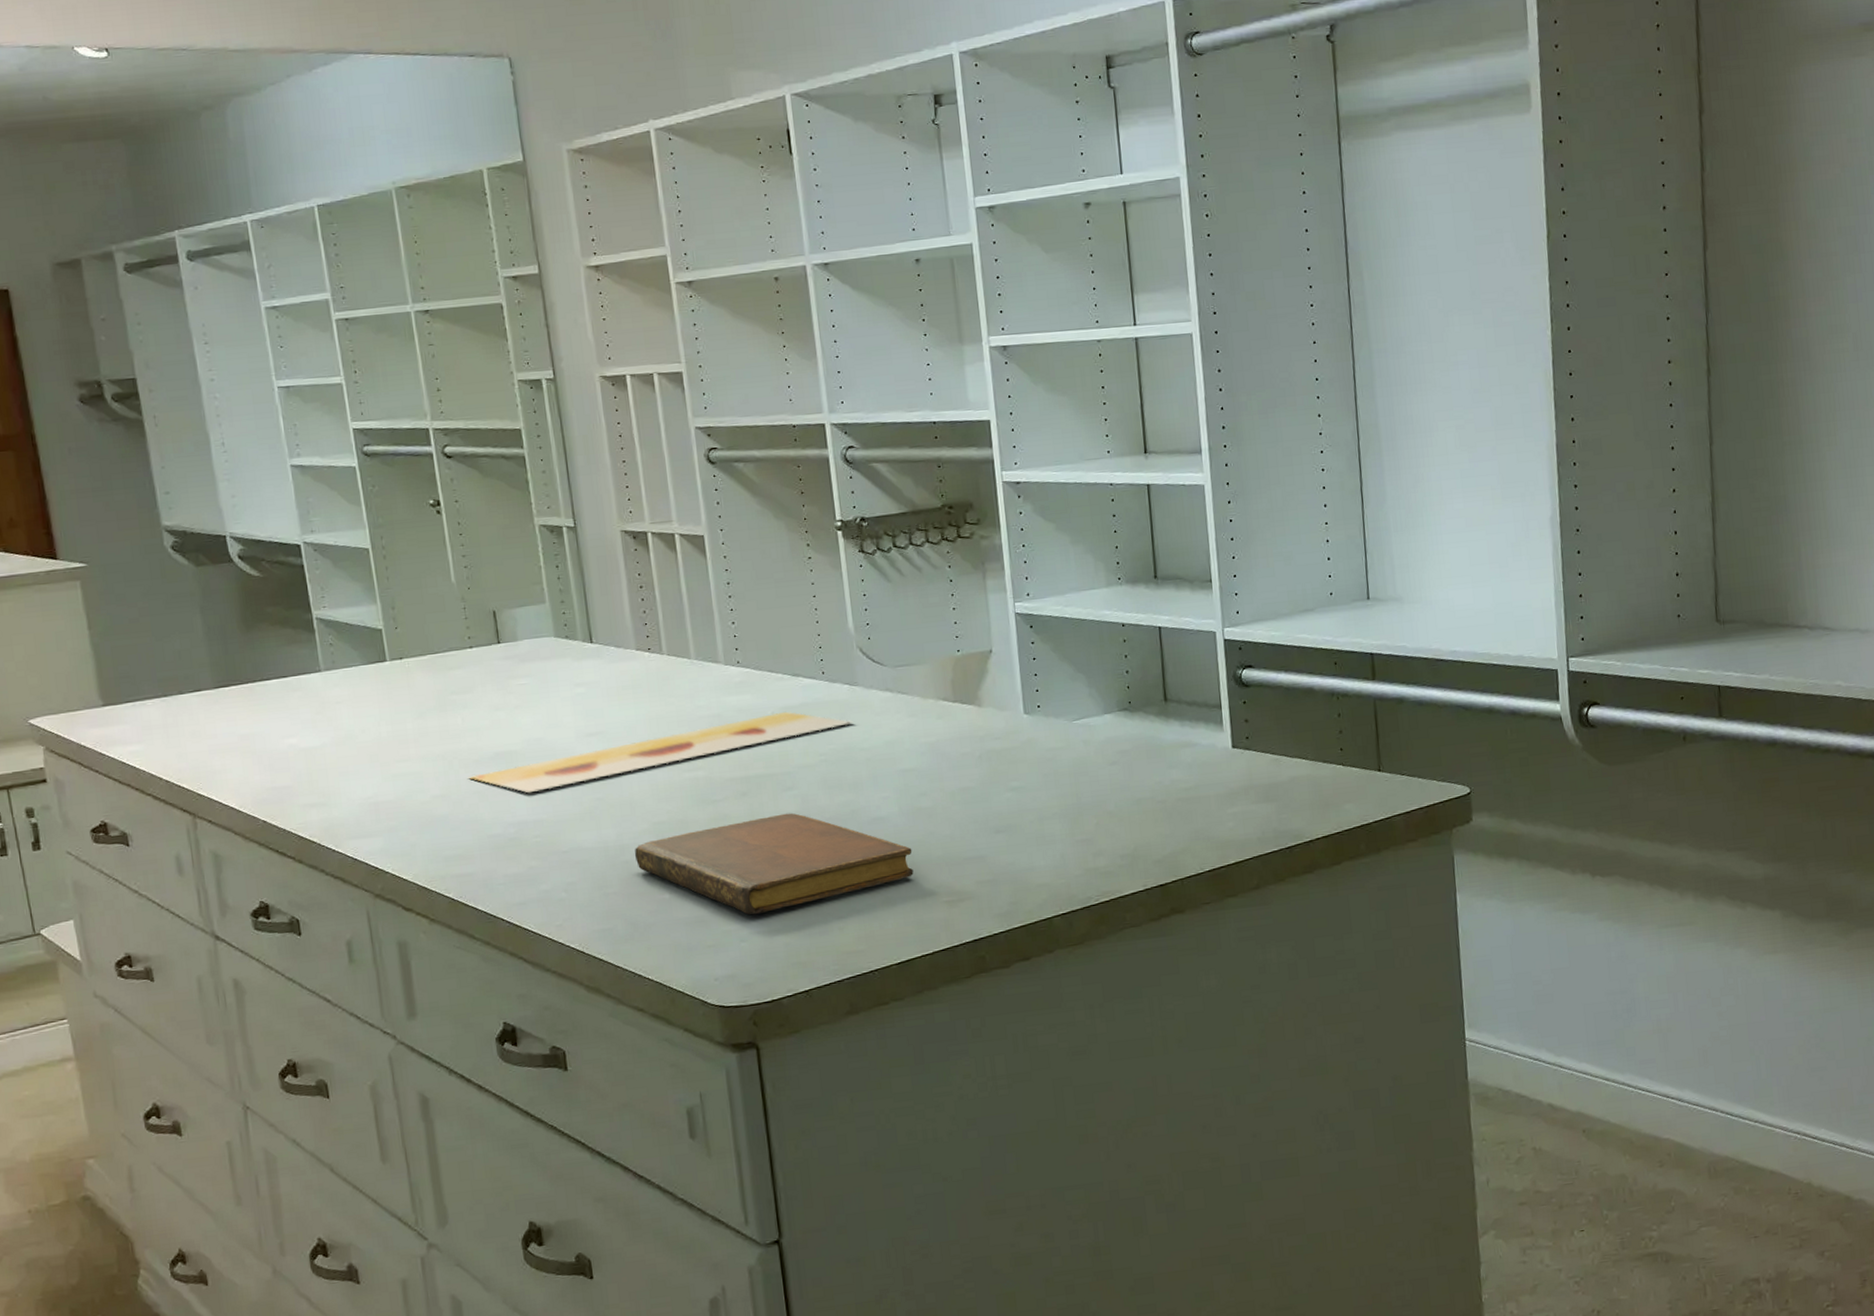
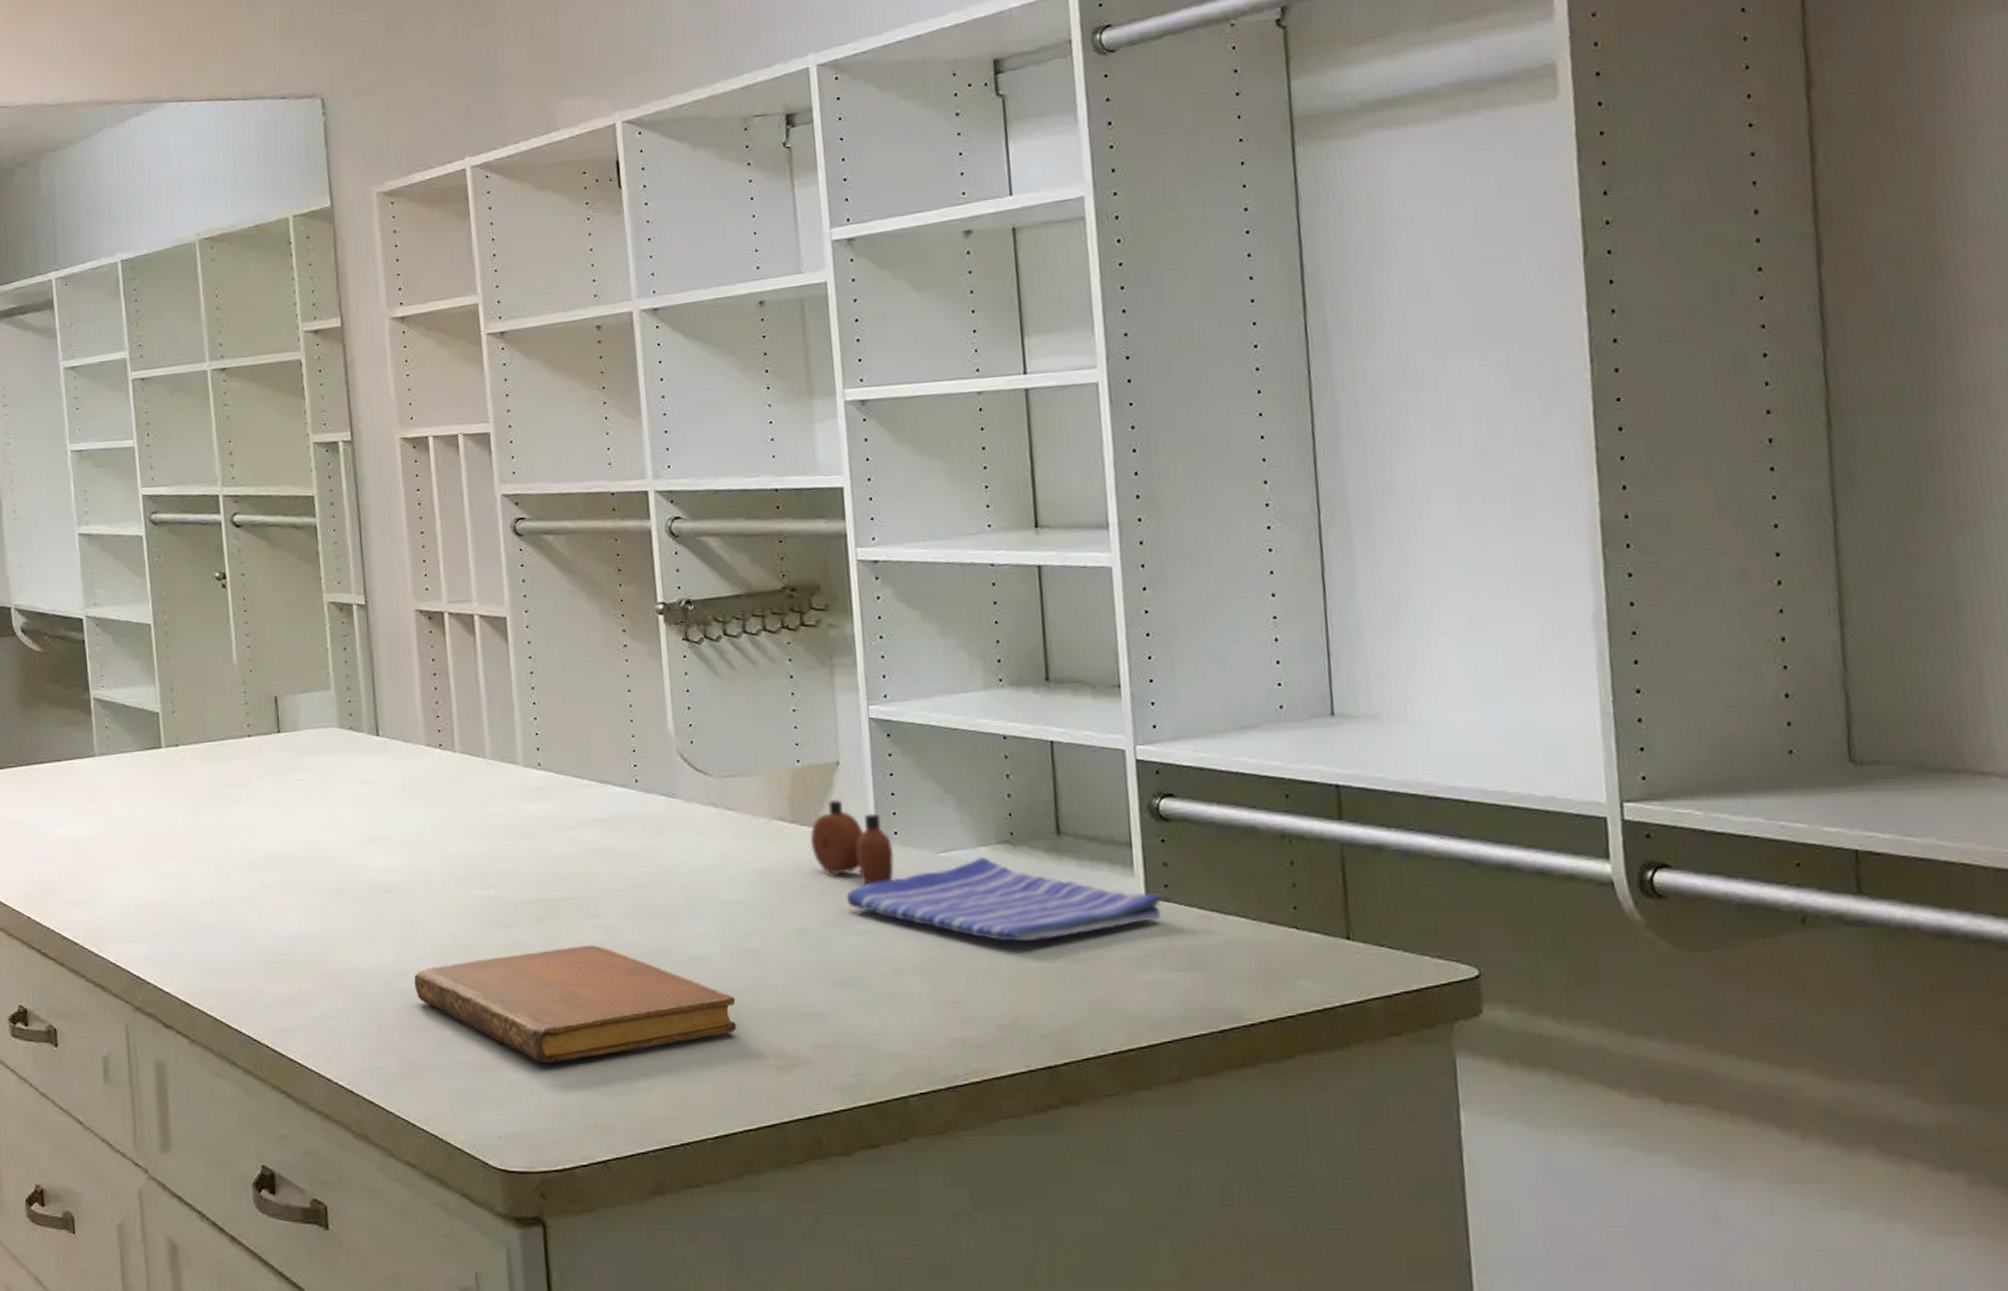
painting: present [468,711,854,793] -> none [239,824,670,904]
perfume bottle: none [970,680,1038,750] -> present [810,799,895,885]
dish towel: none [1000,722,1245,789] -> present [847,856,1162,943]

